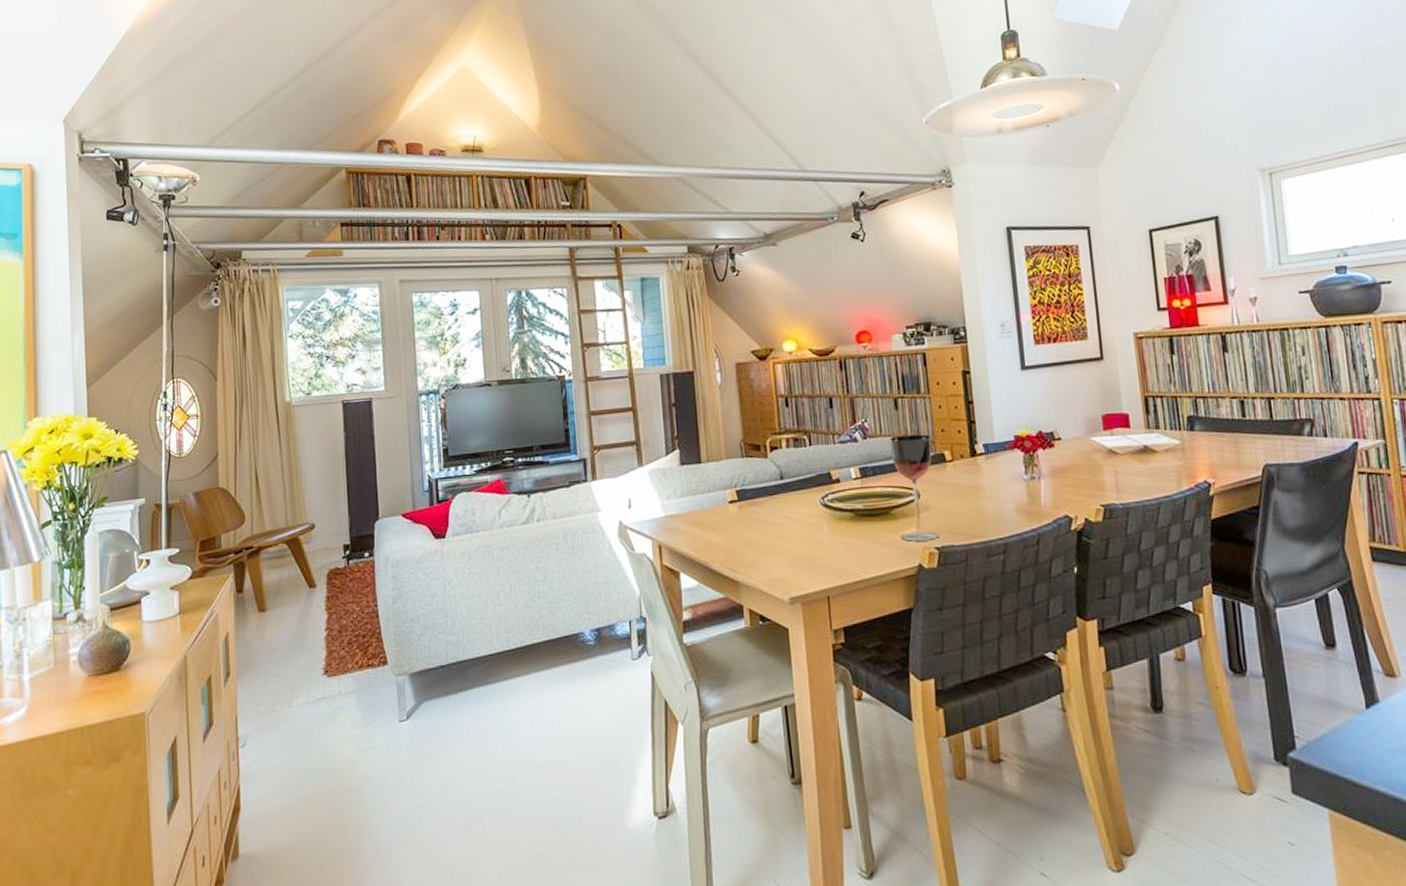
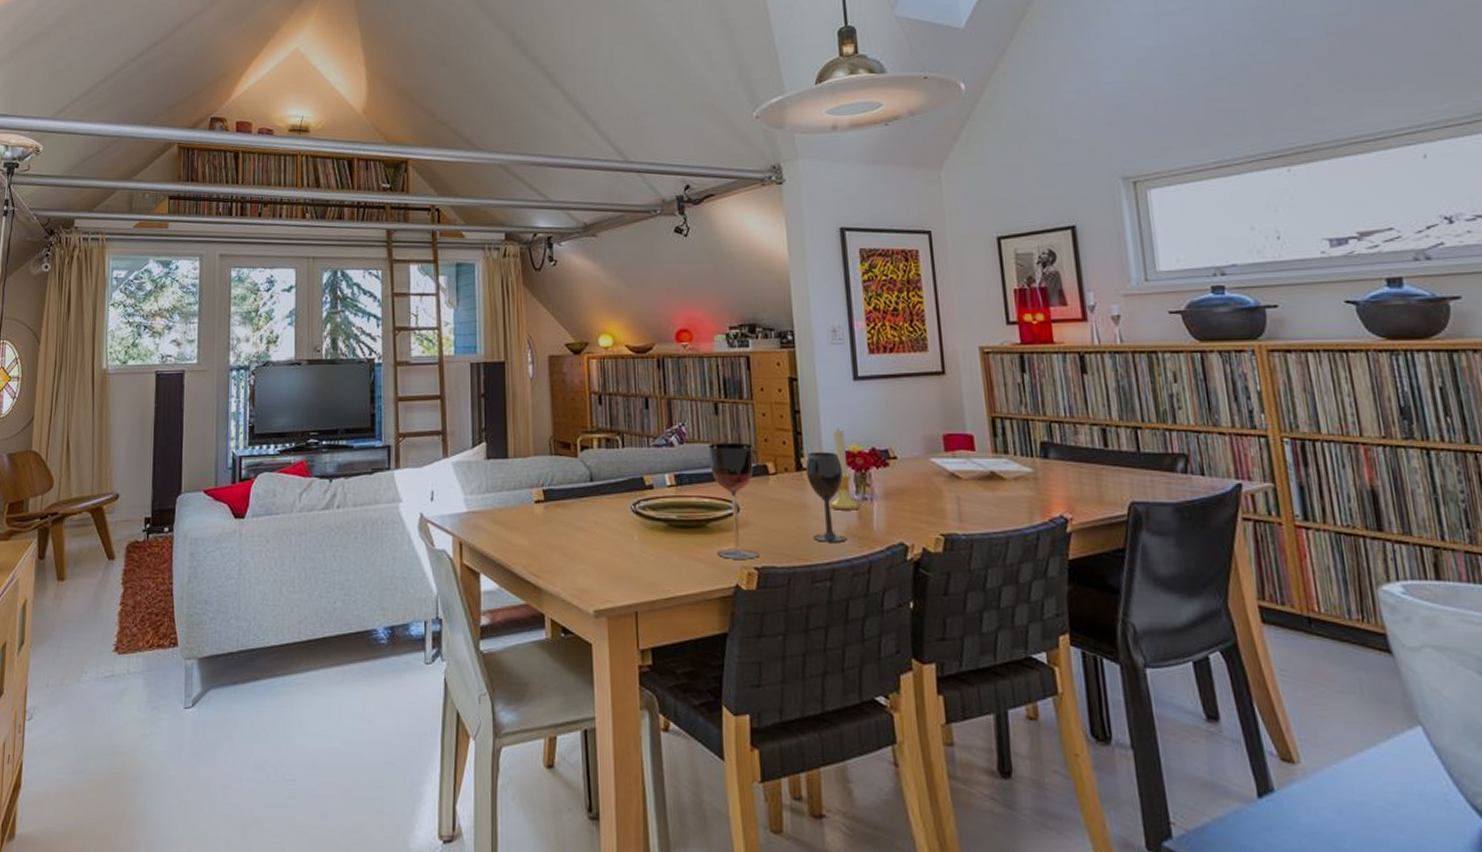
wine glass: none [979,437,1019,520] -> present [805,452,848,542]
candle holder: none [1002,415,1029,490] -> present [830,428,860,510]

